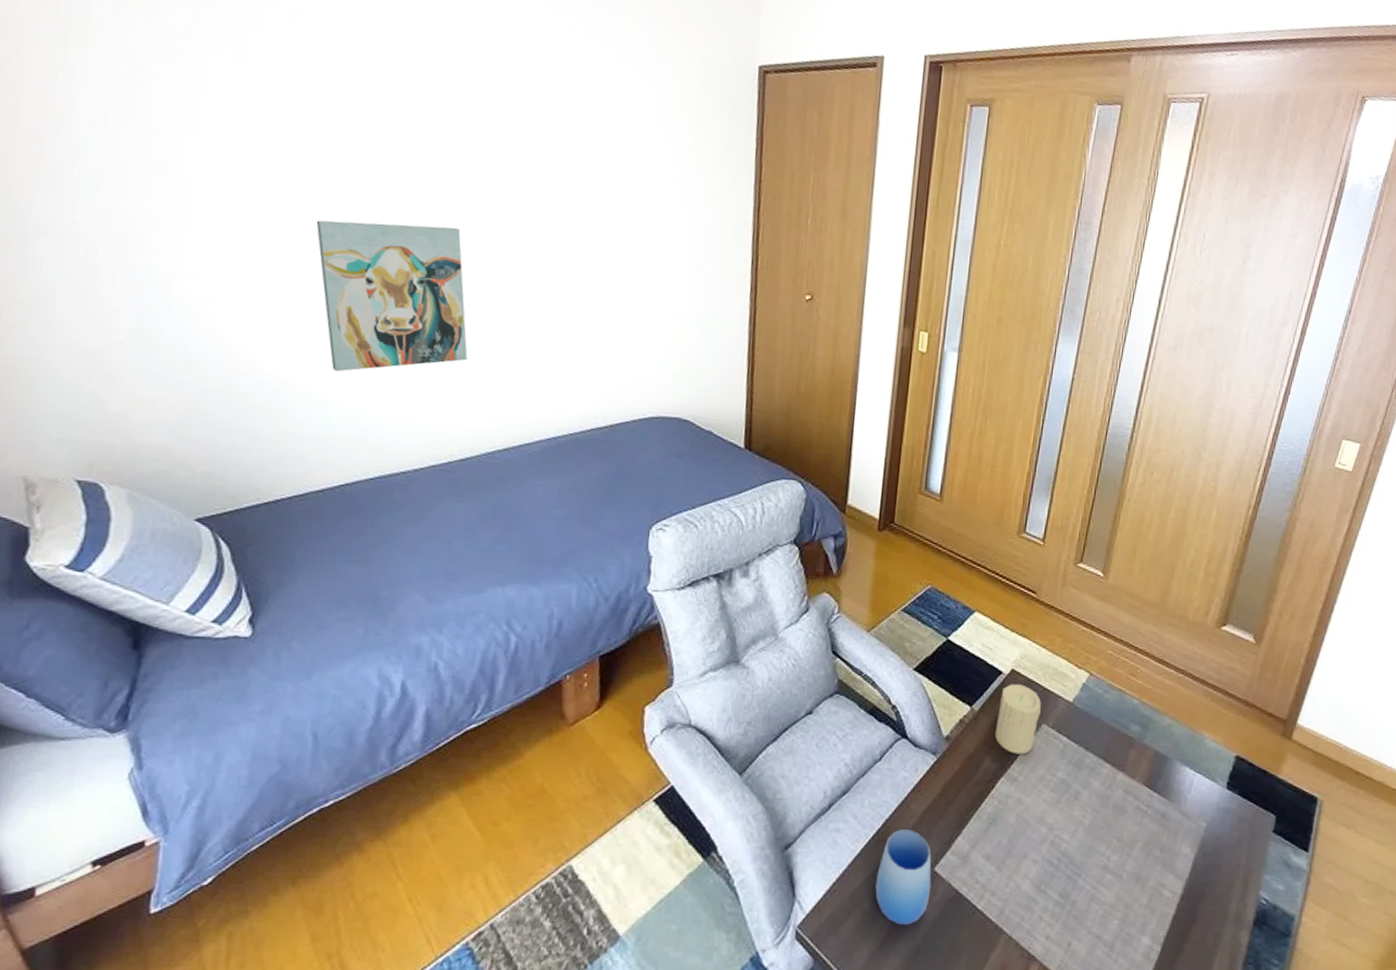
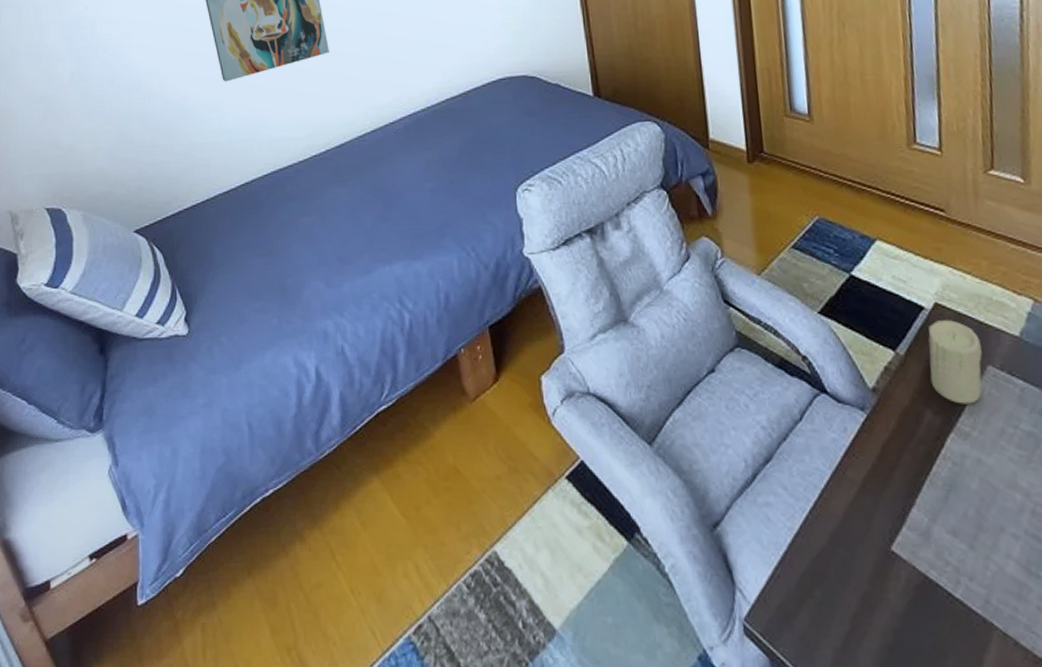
cup: present [875,829,932,925] -> none [823,501,893,618]

